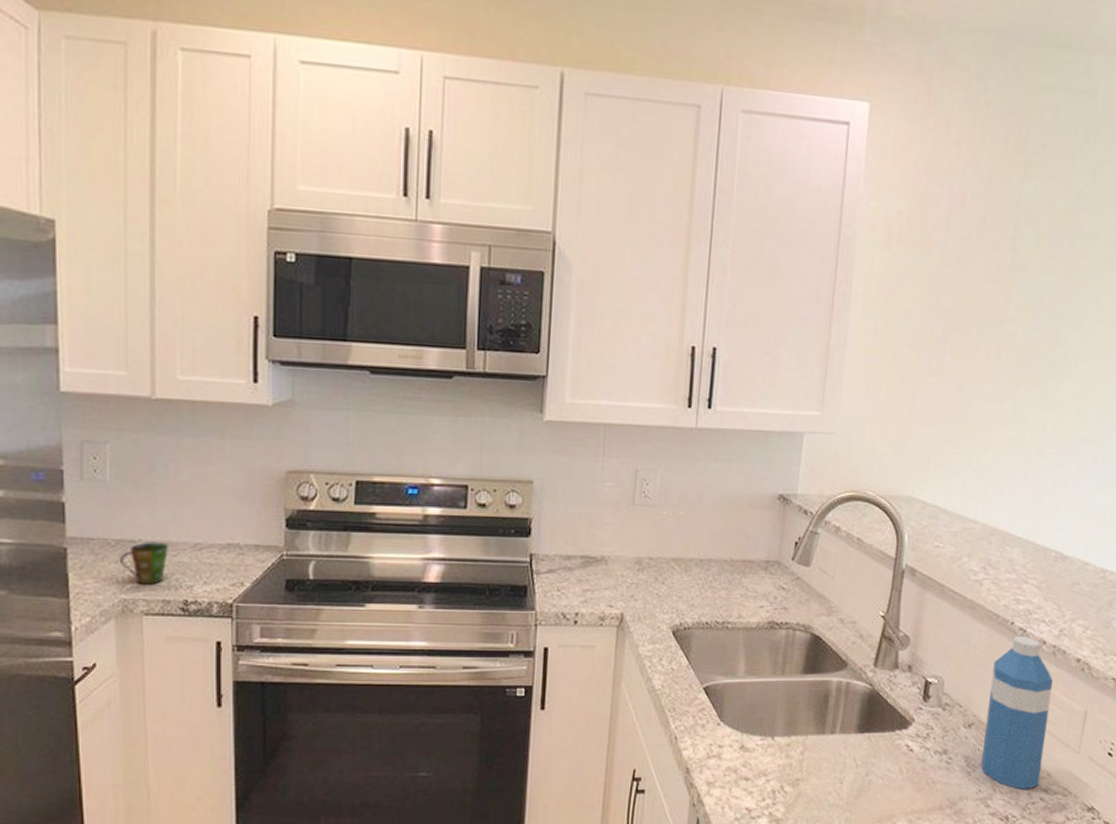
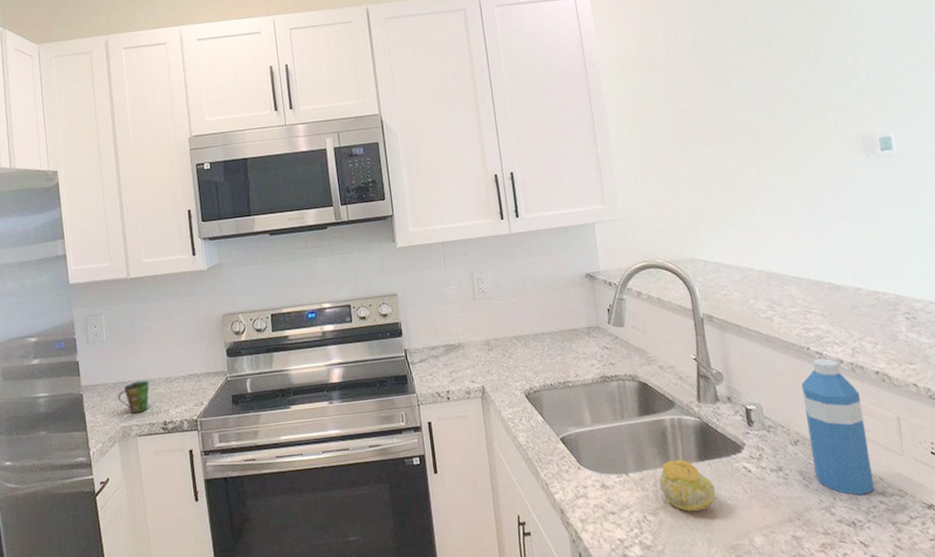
fruit: none [807,728,869,788] -> present [659,459,716,512]

